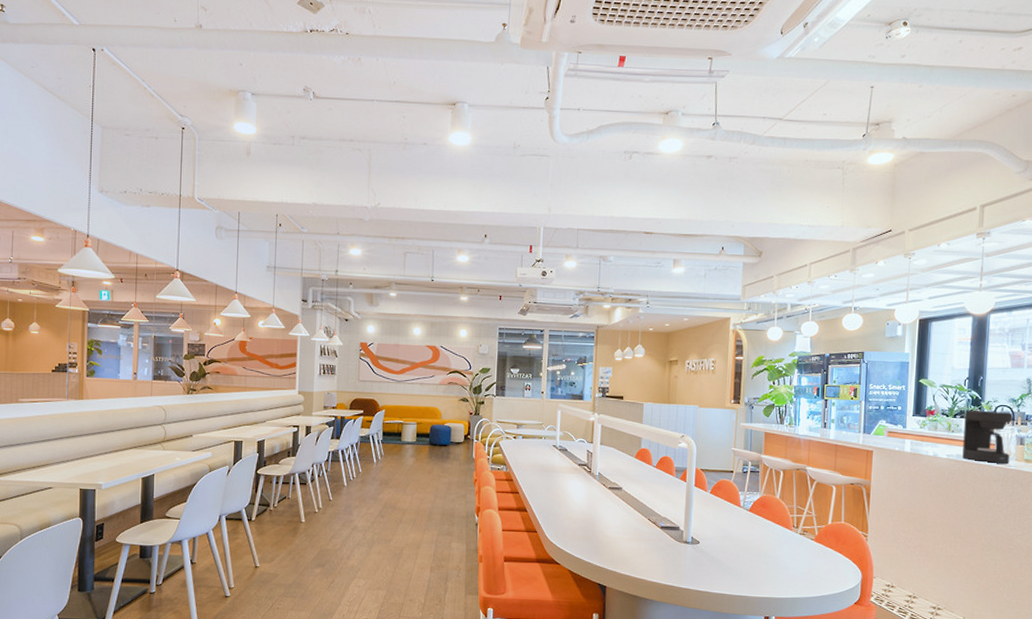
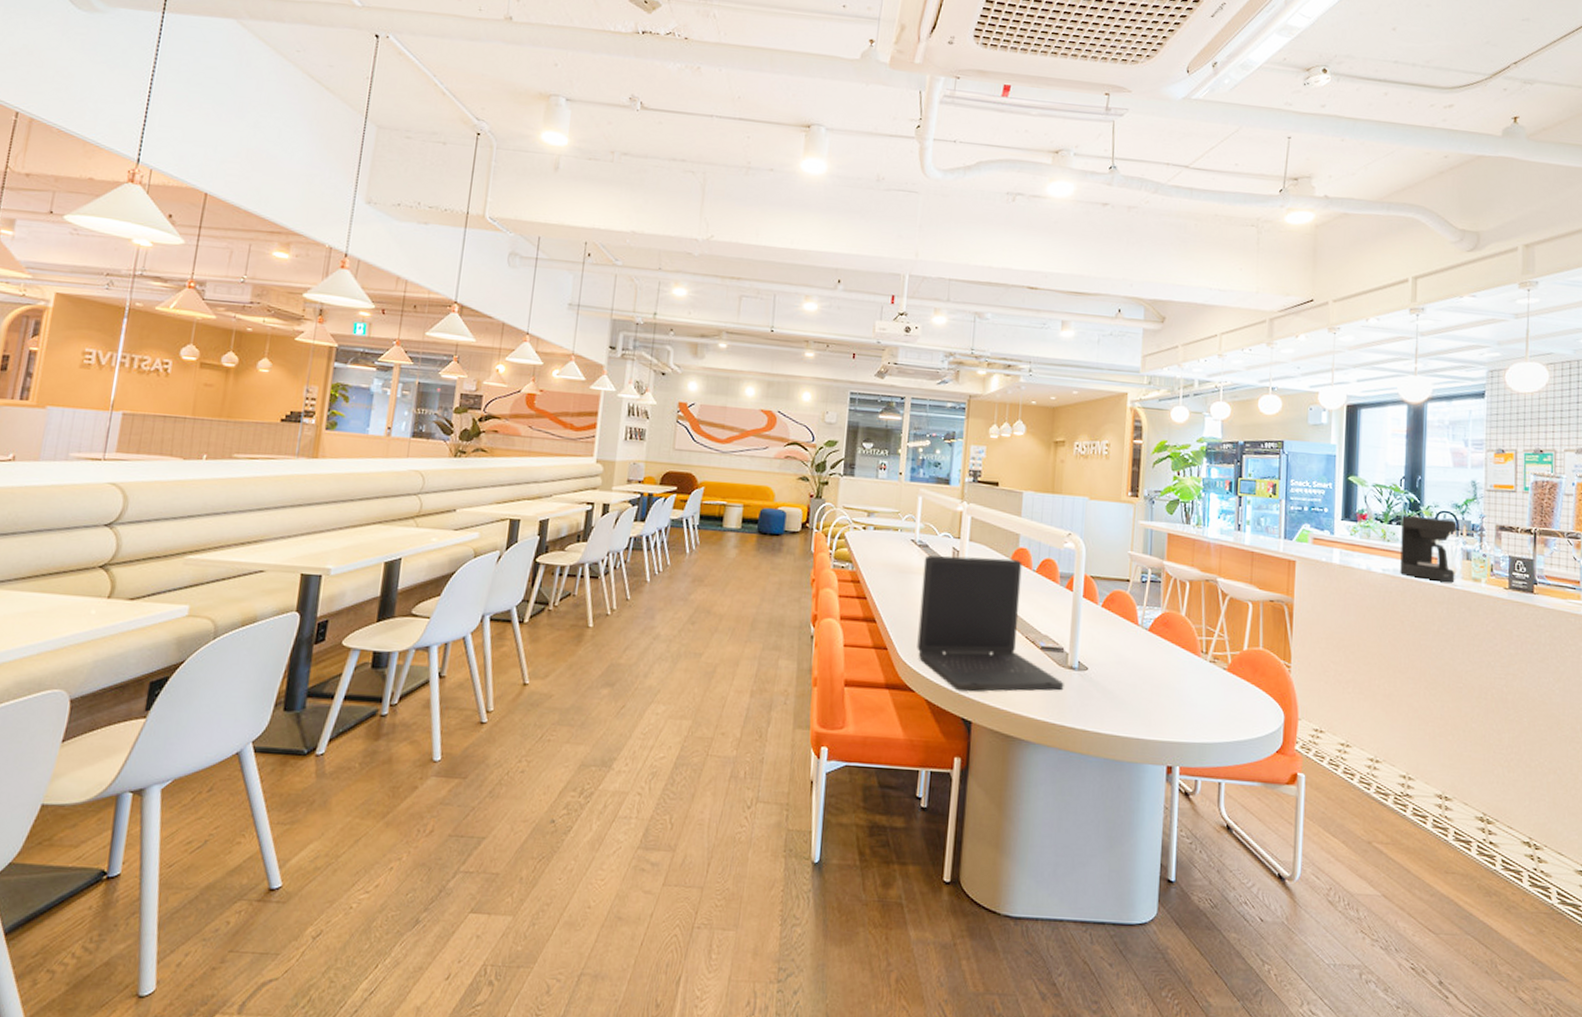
laptop: none [560,457,680,563] -> present [917,555,1064,691]

